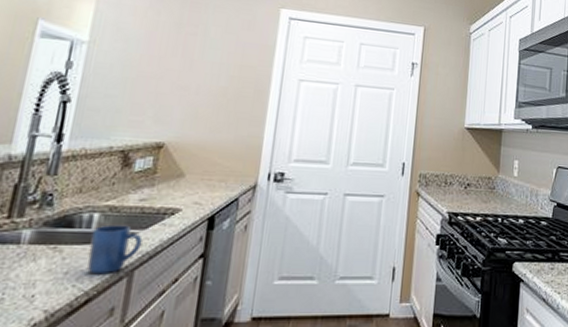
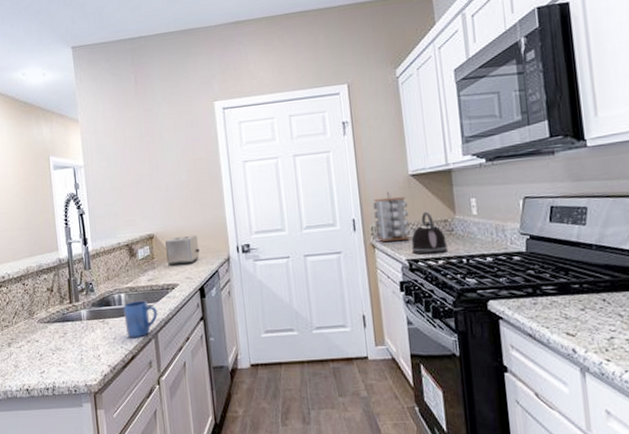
toaster: none [173,150,222,186] -> present [165,234,200,266]
spice rack: none [422,139,459,193] -> present [372,190,411,243]
kettle: none [453,166,488,210] -> present [411,211,448,255]

